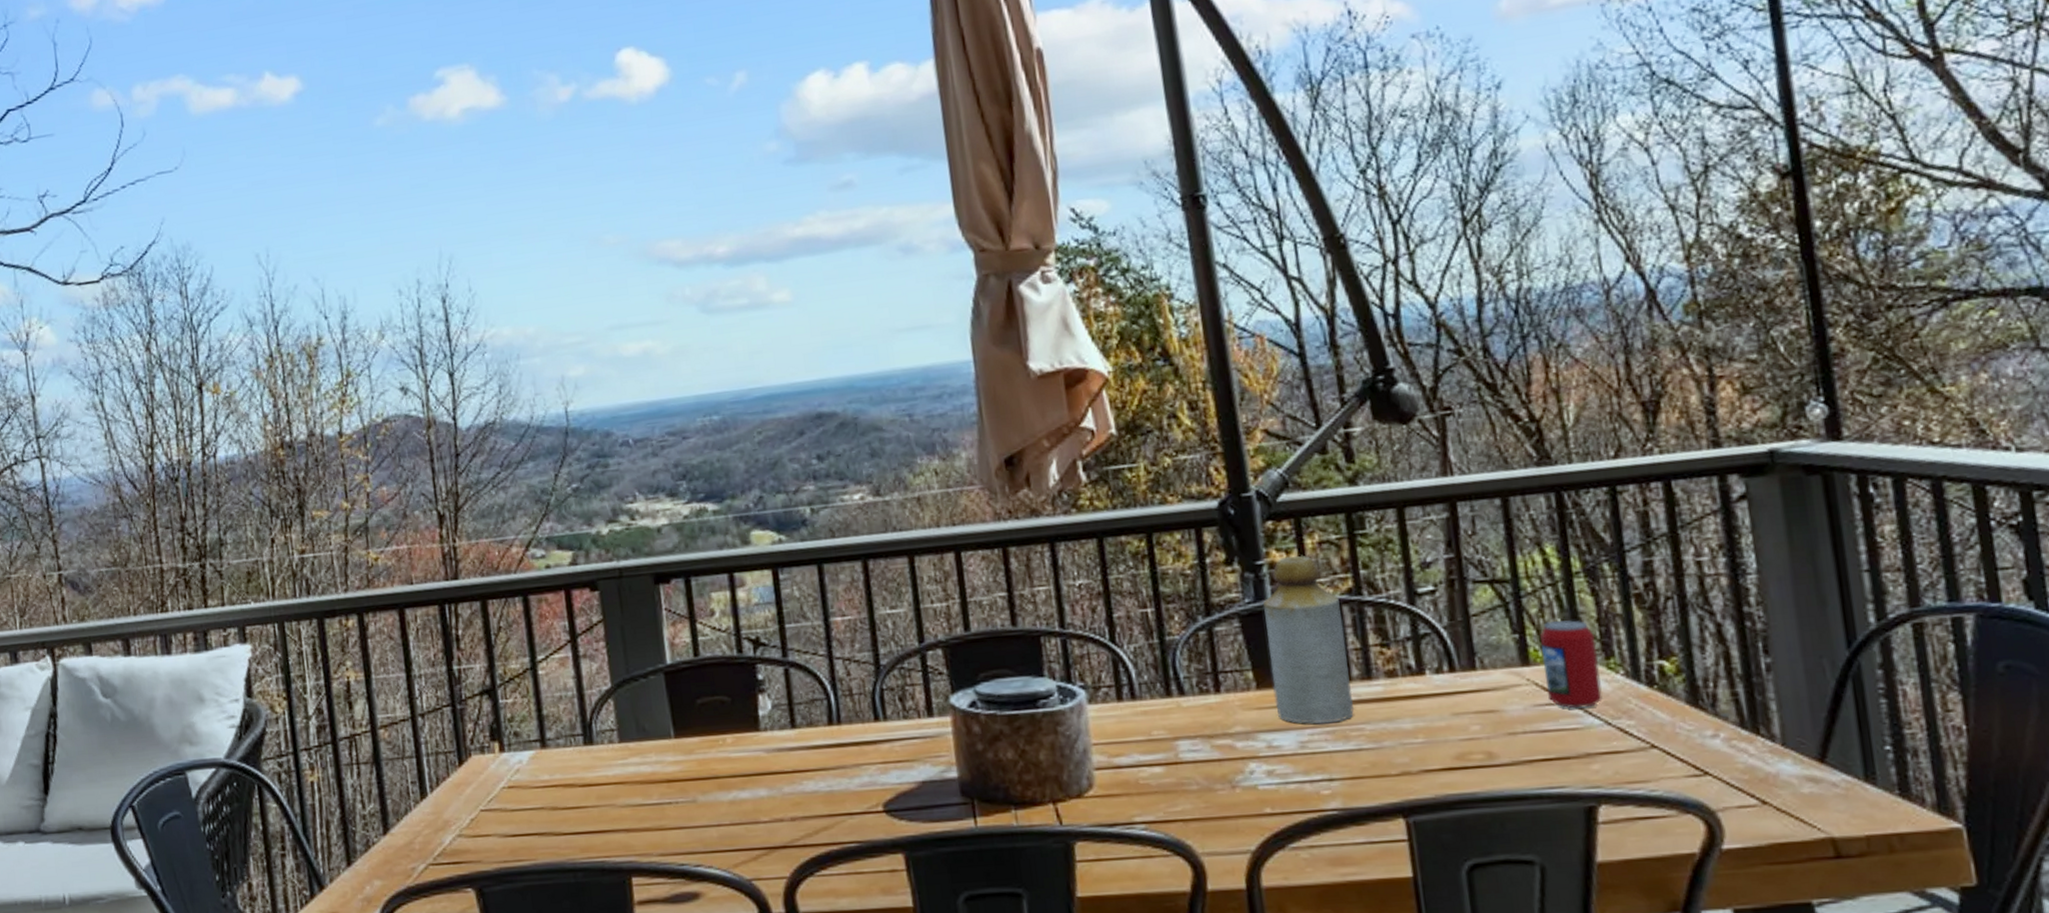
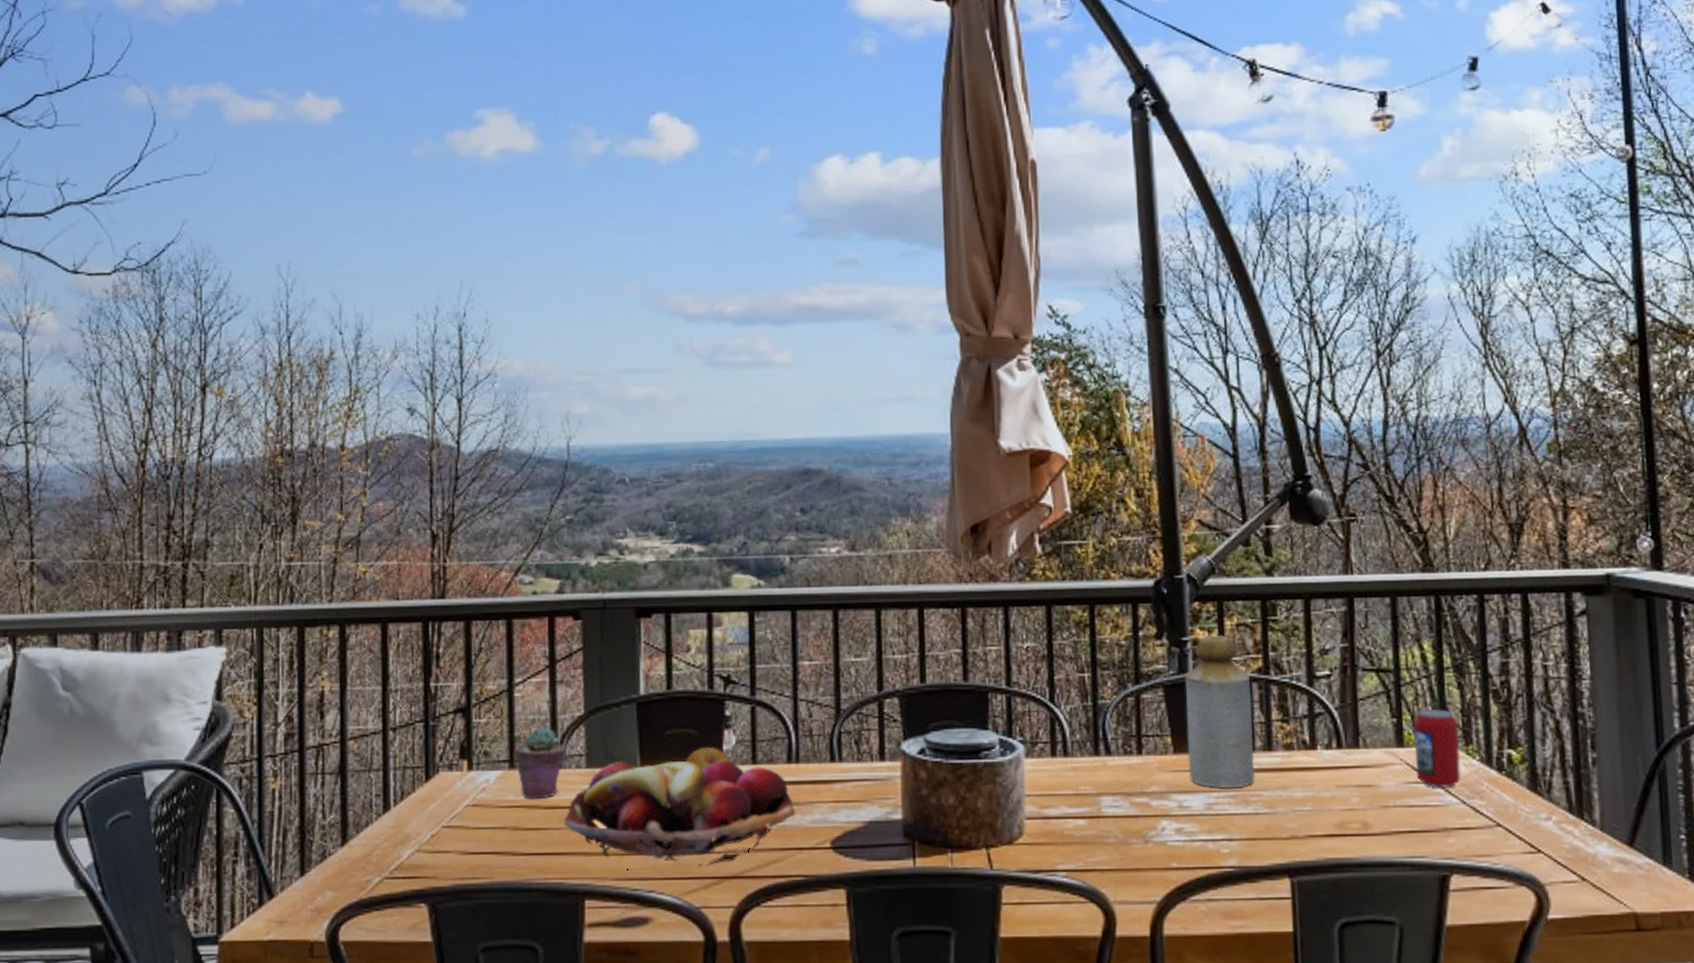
potted succulent: none [544,702,597,778] -> present [514,726,566,799]
fruit basket: none [602,726,843,846] -> present [564,760,796,871]
apple: none [721,713,770,738] -> present [686,746,732,770]

